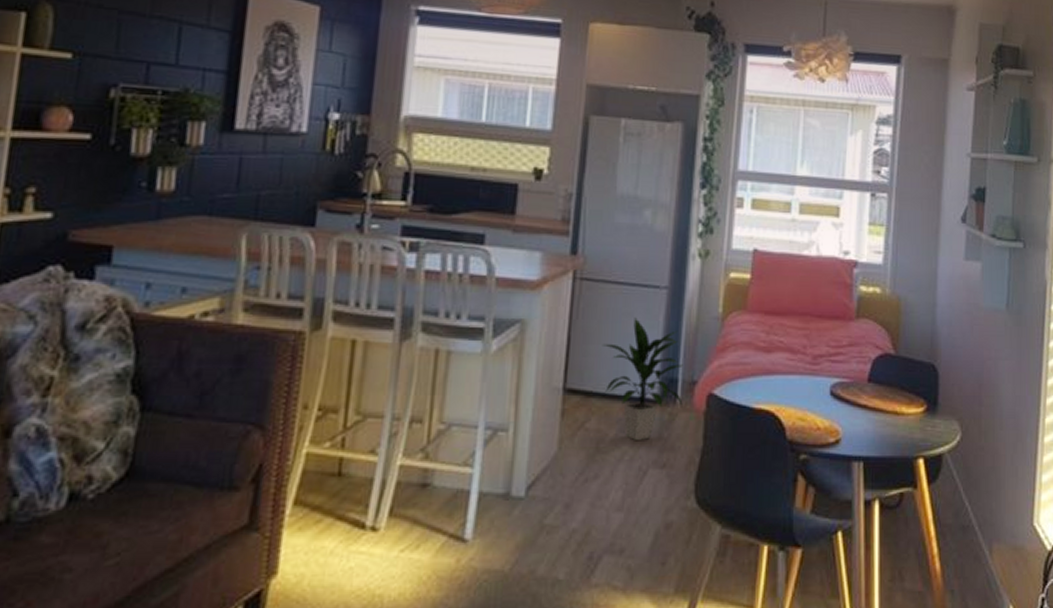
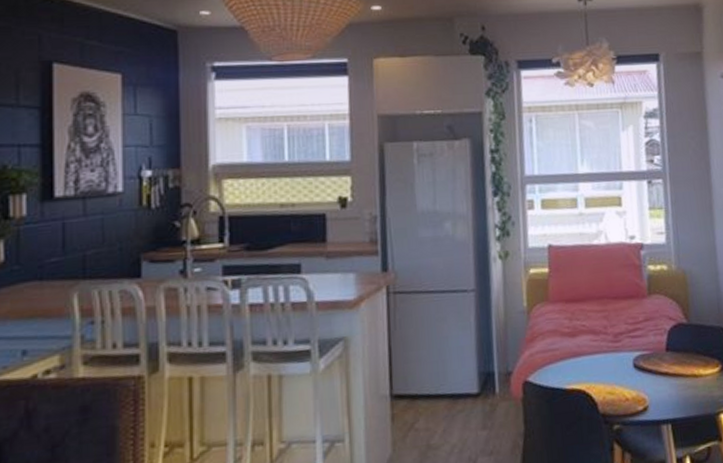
indoor plant: present [602,317,683,441] -> none [421,321,502,434]

